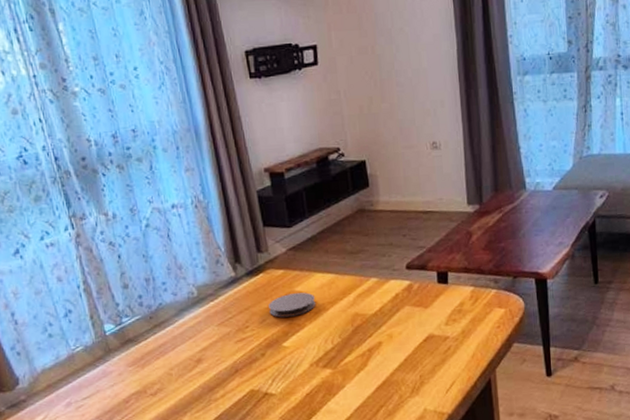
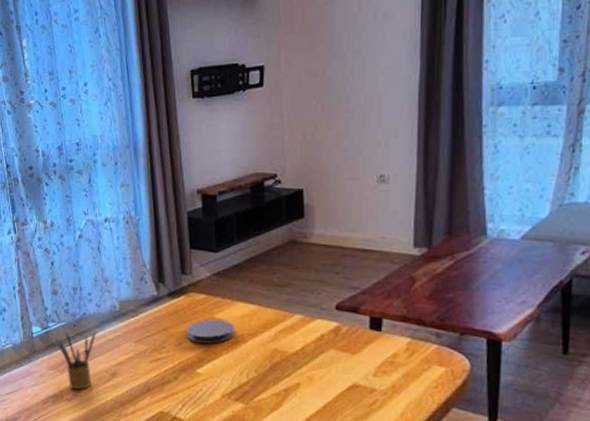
pencil box: none [131,320,177,383] -> present [55,331,96,391]

